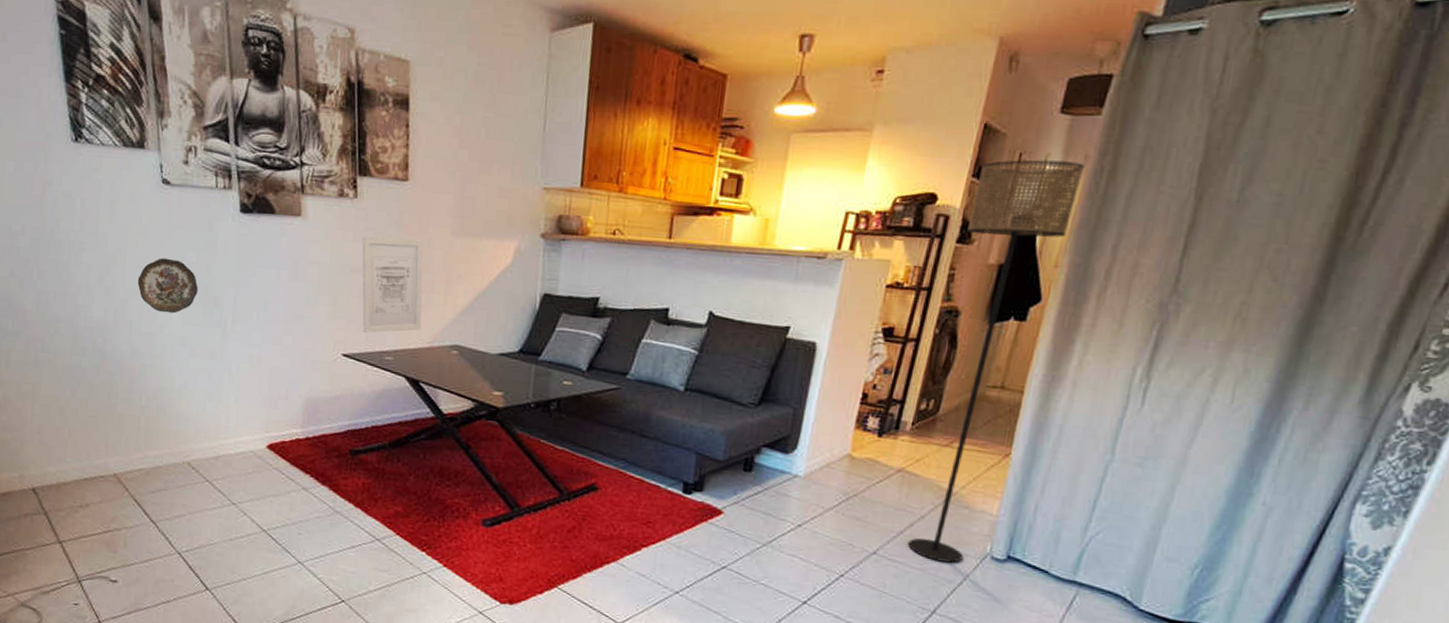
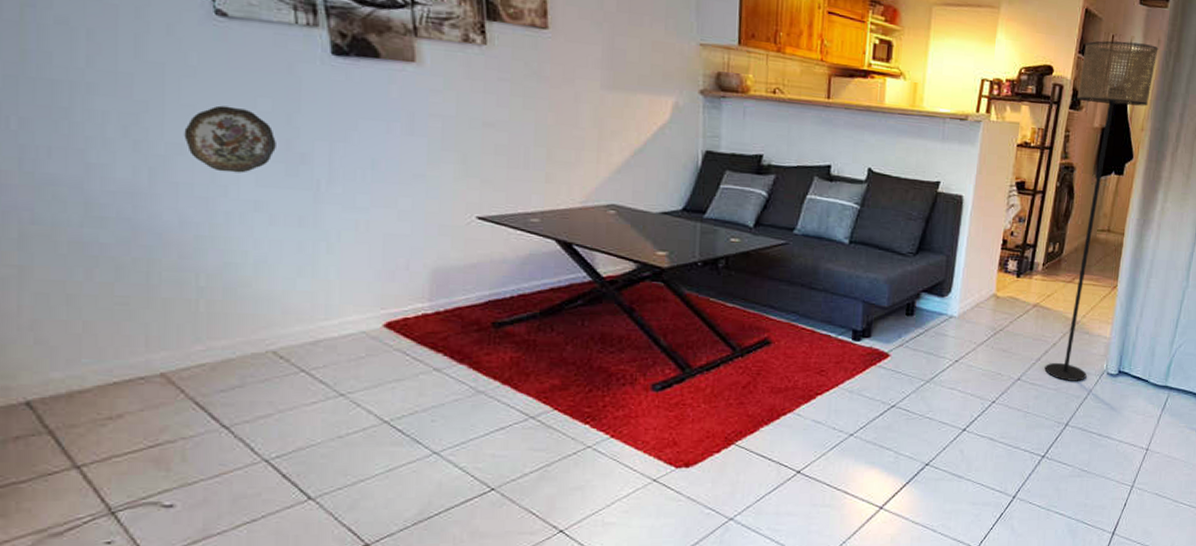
wall art: present [362,237,423,333] -> none [495,88,572,193]

